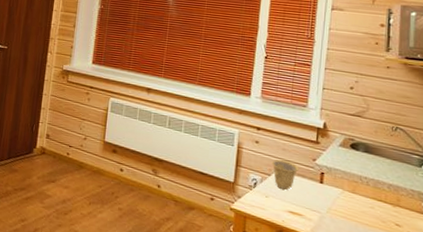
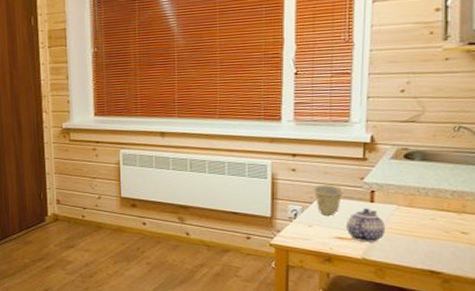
teapot: none [298,188,332,222] -> present [346,208,386,242]

